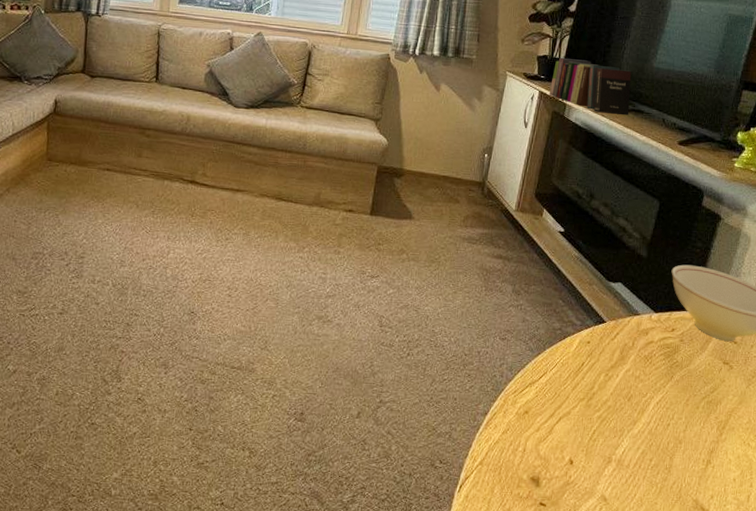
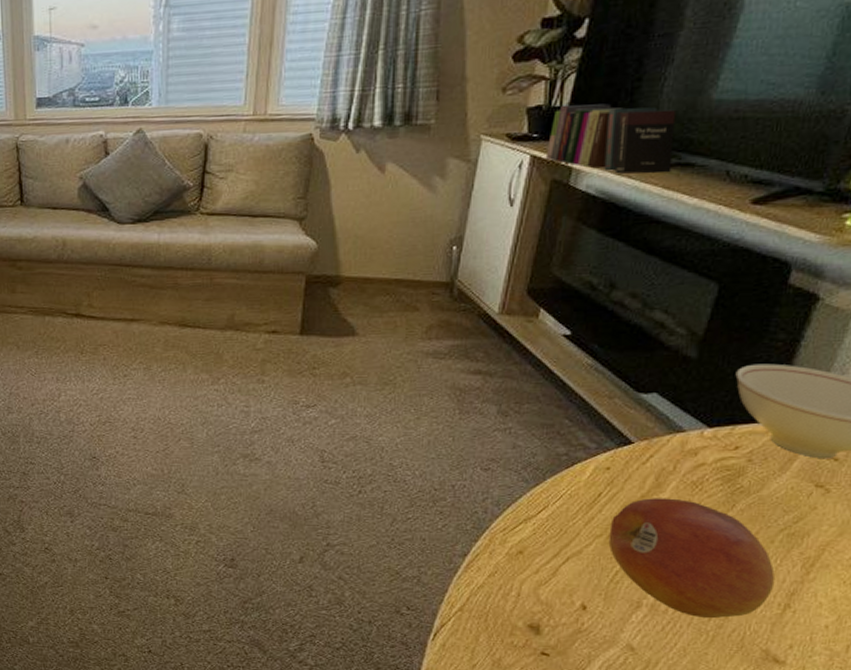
fruit: none [588,368,700,473] -> present [608,498,775,619]

